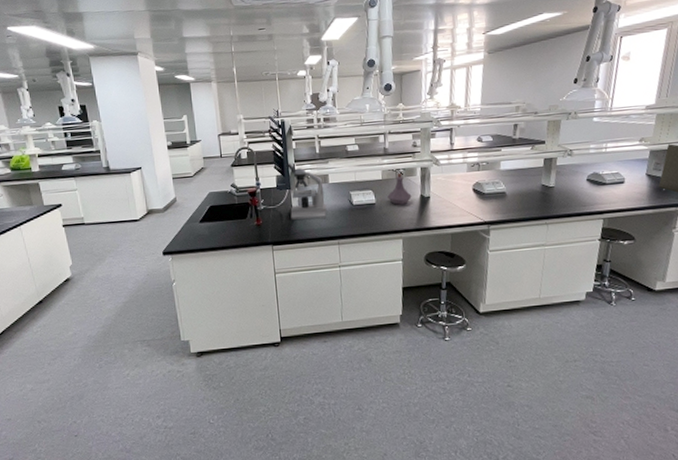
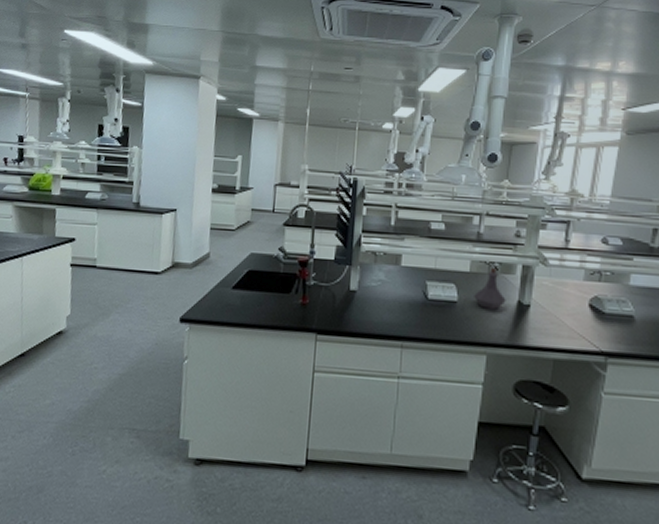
microscope: present [287,163,328,221] -> none [345,232,394,312]

